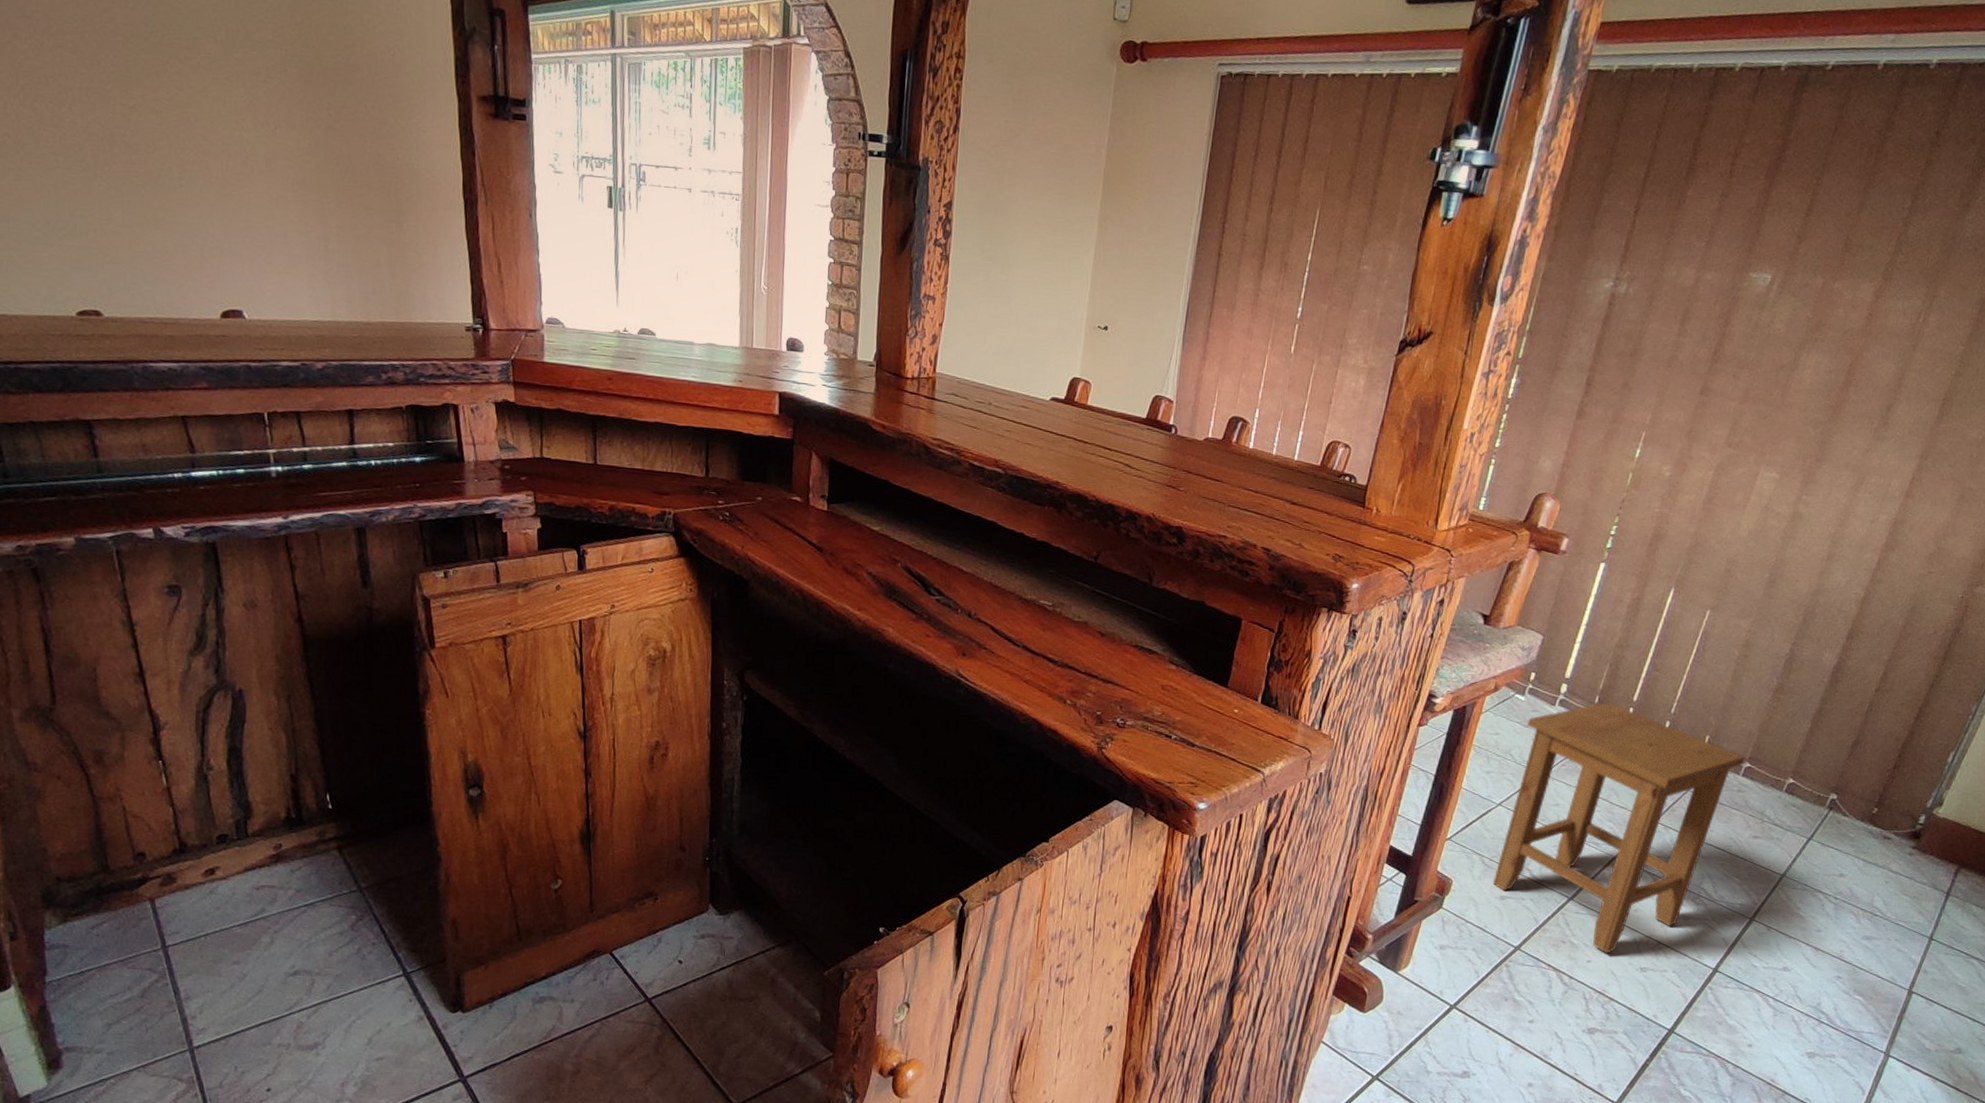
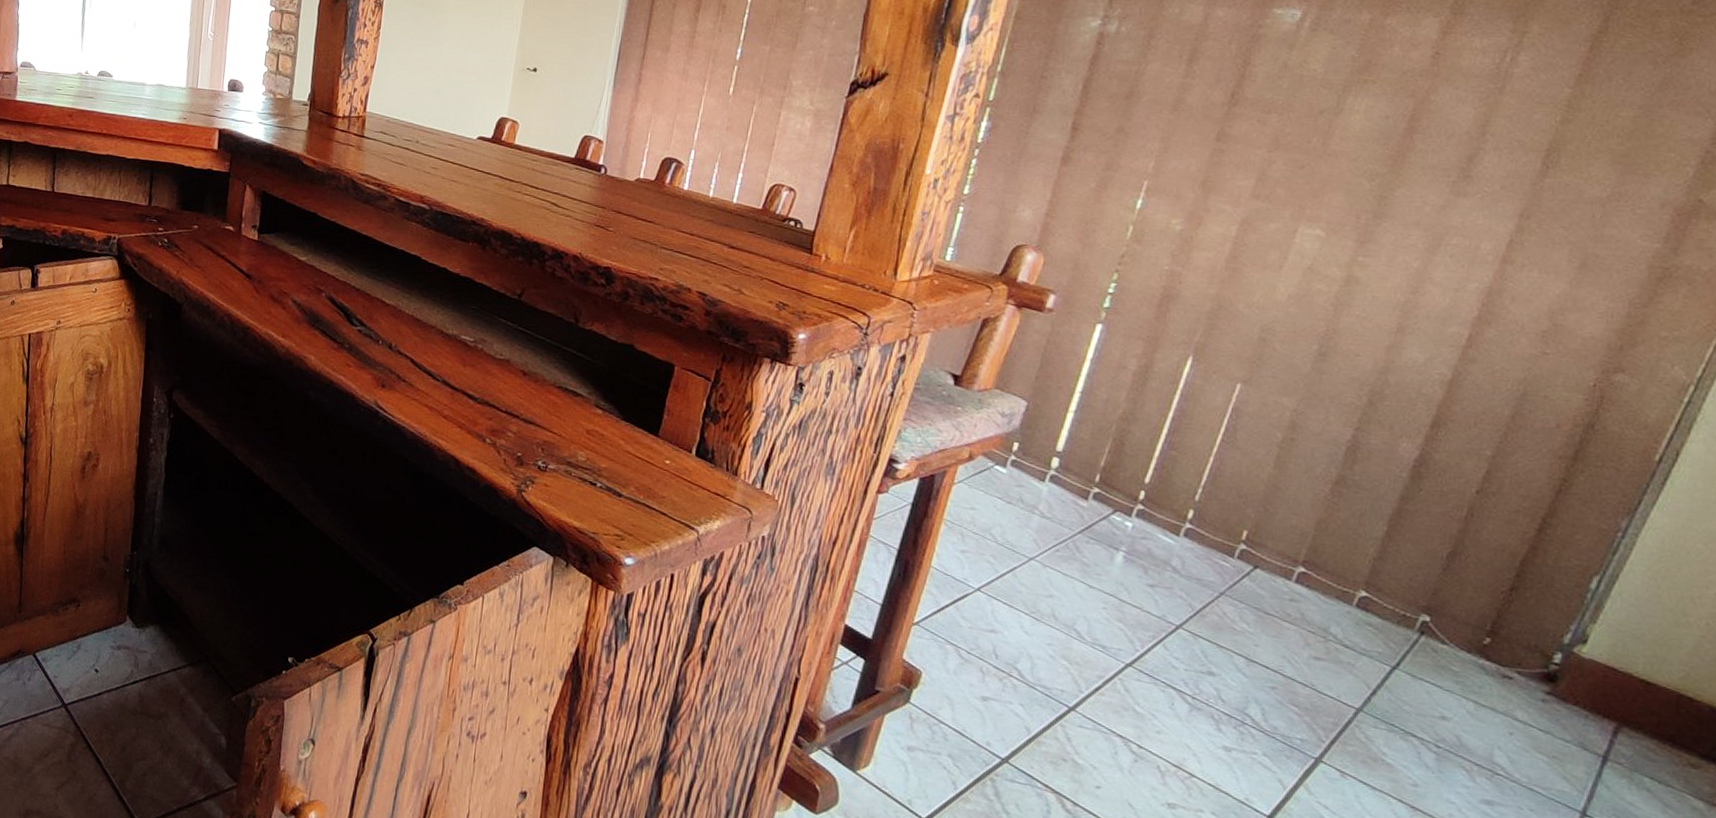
stool: present [1492,701,1745,954] -> none [971,481,1298,781]

